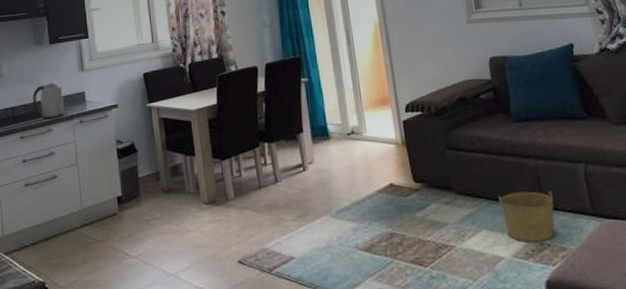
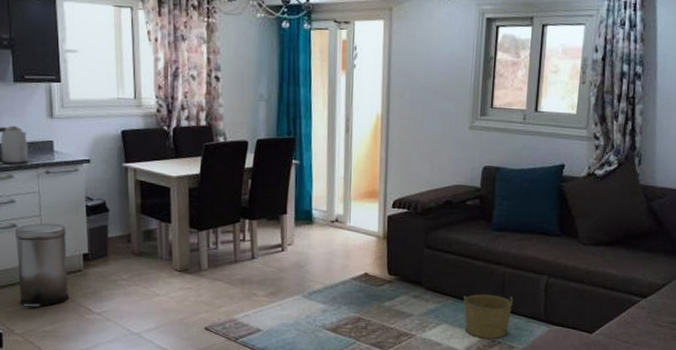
pedal bin: none [55,169,106,258] -> present [14,222,68,307]

